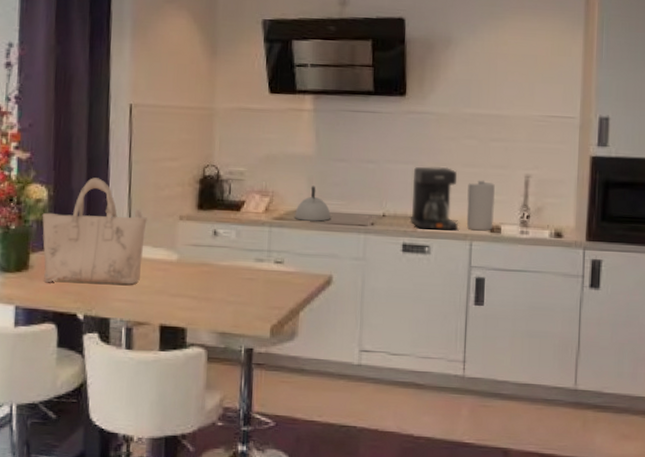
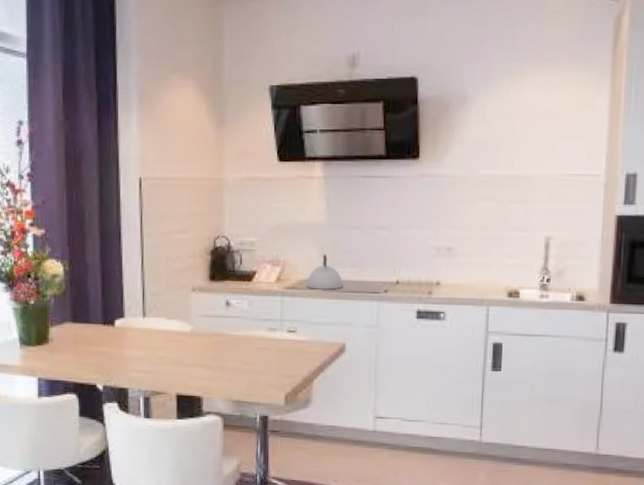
handbag: present [42,177,148,285] -> none [59,252,161,356]
coffee maker: present [410,166,459,231] -> none [424,231,475,296]
paper towel holder: present [466,180,495,231] -> none [483,243,513,296]

